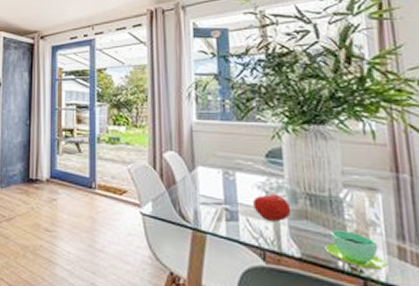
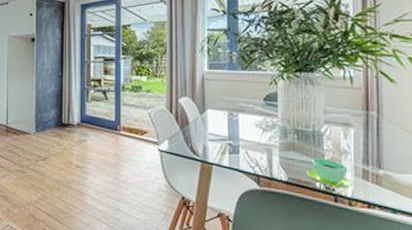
fruit: present [253,191,292,221] -> none [252,129,282,153]

